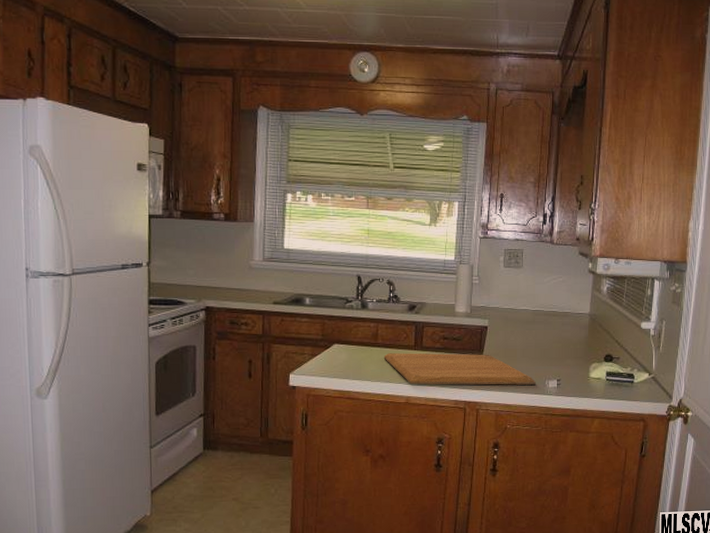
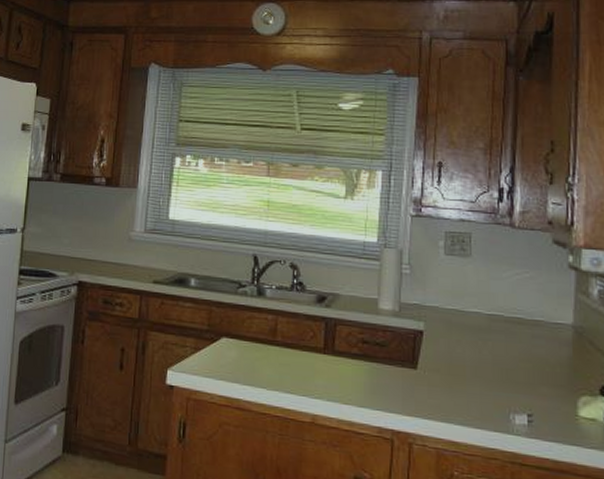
chopping board: present [383,353,537,385] -> none [283,355,497,418]

